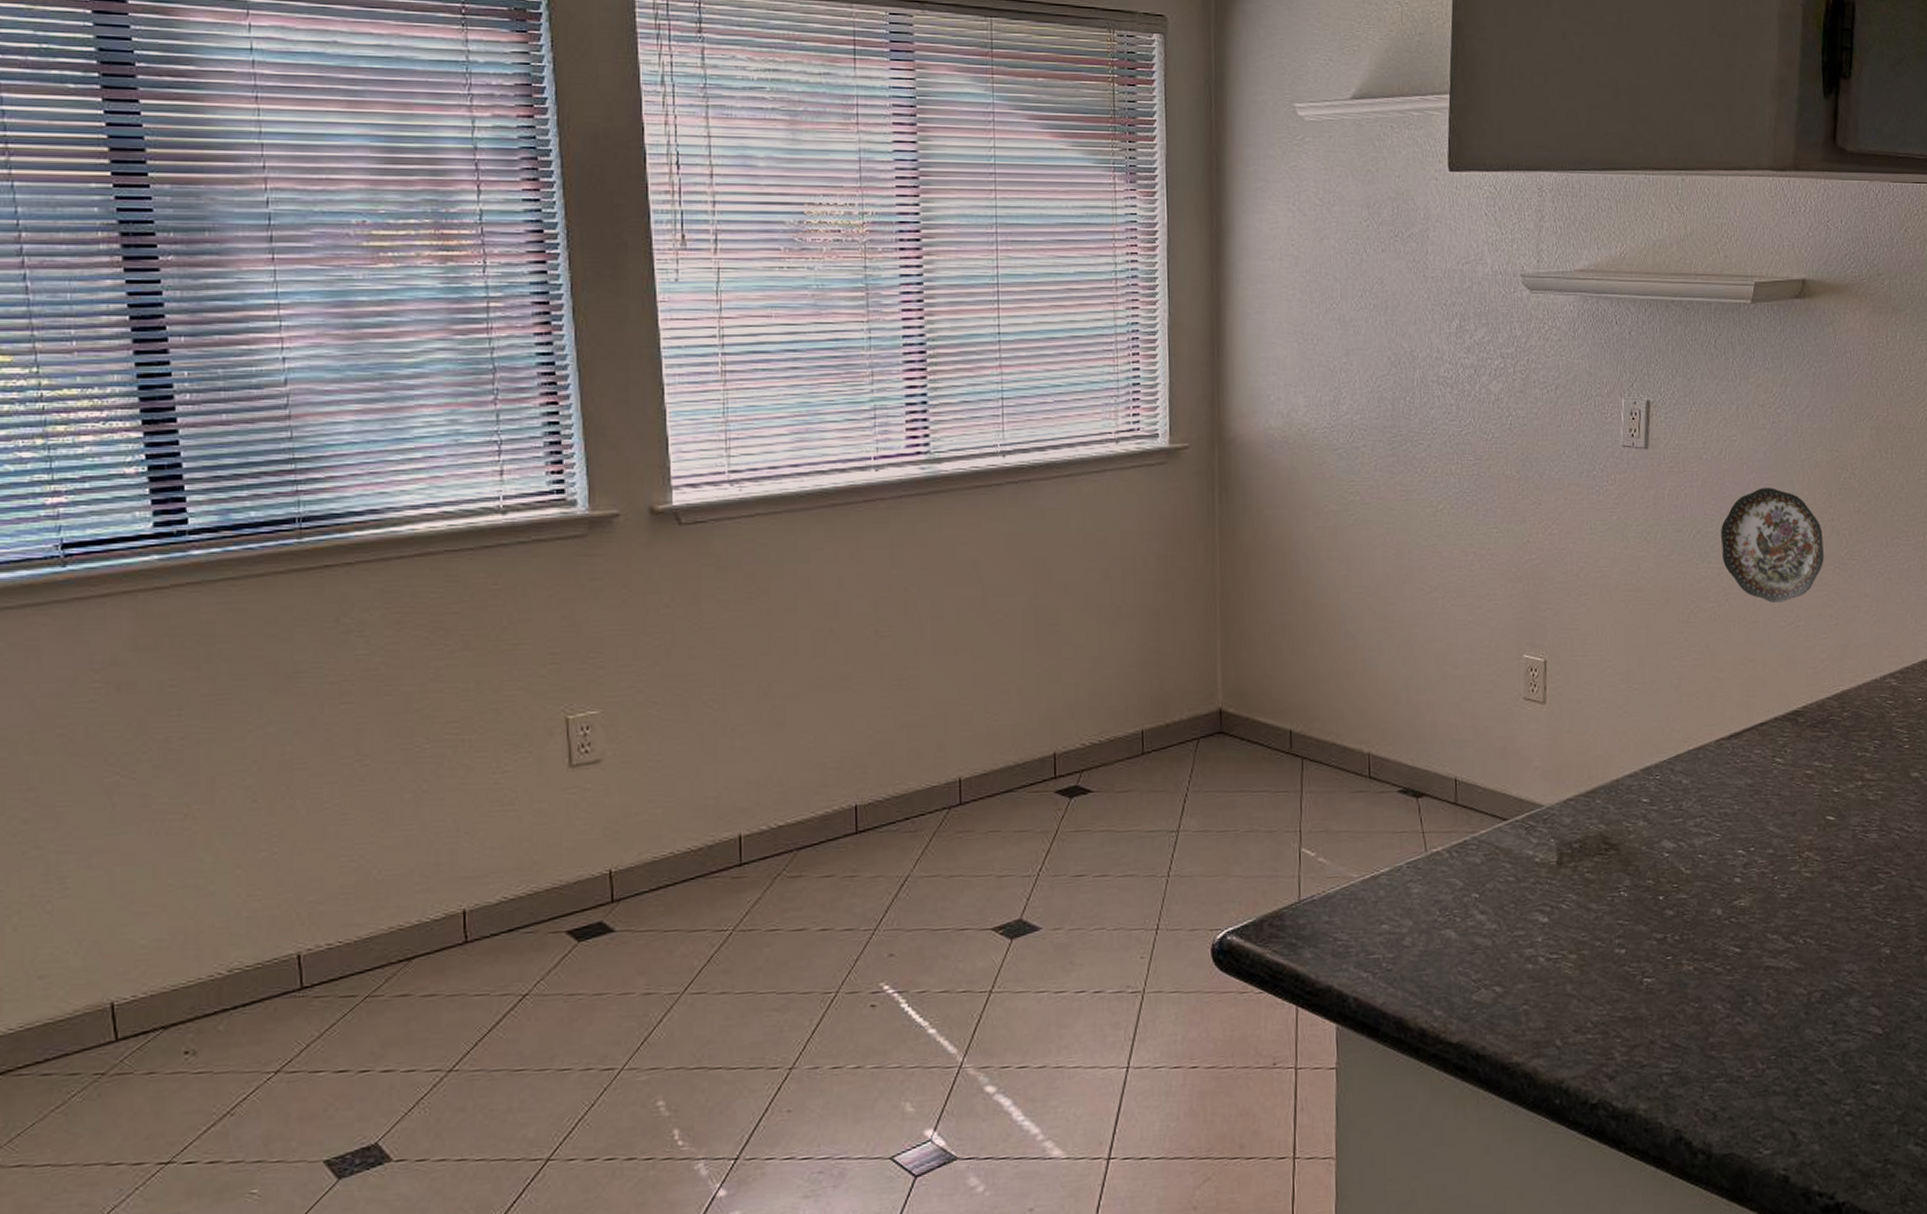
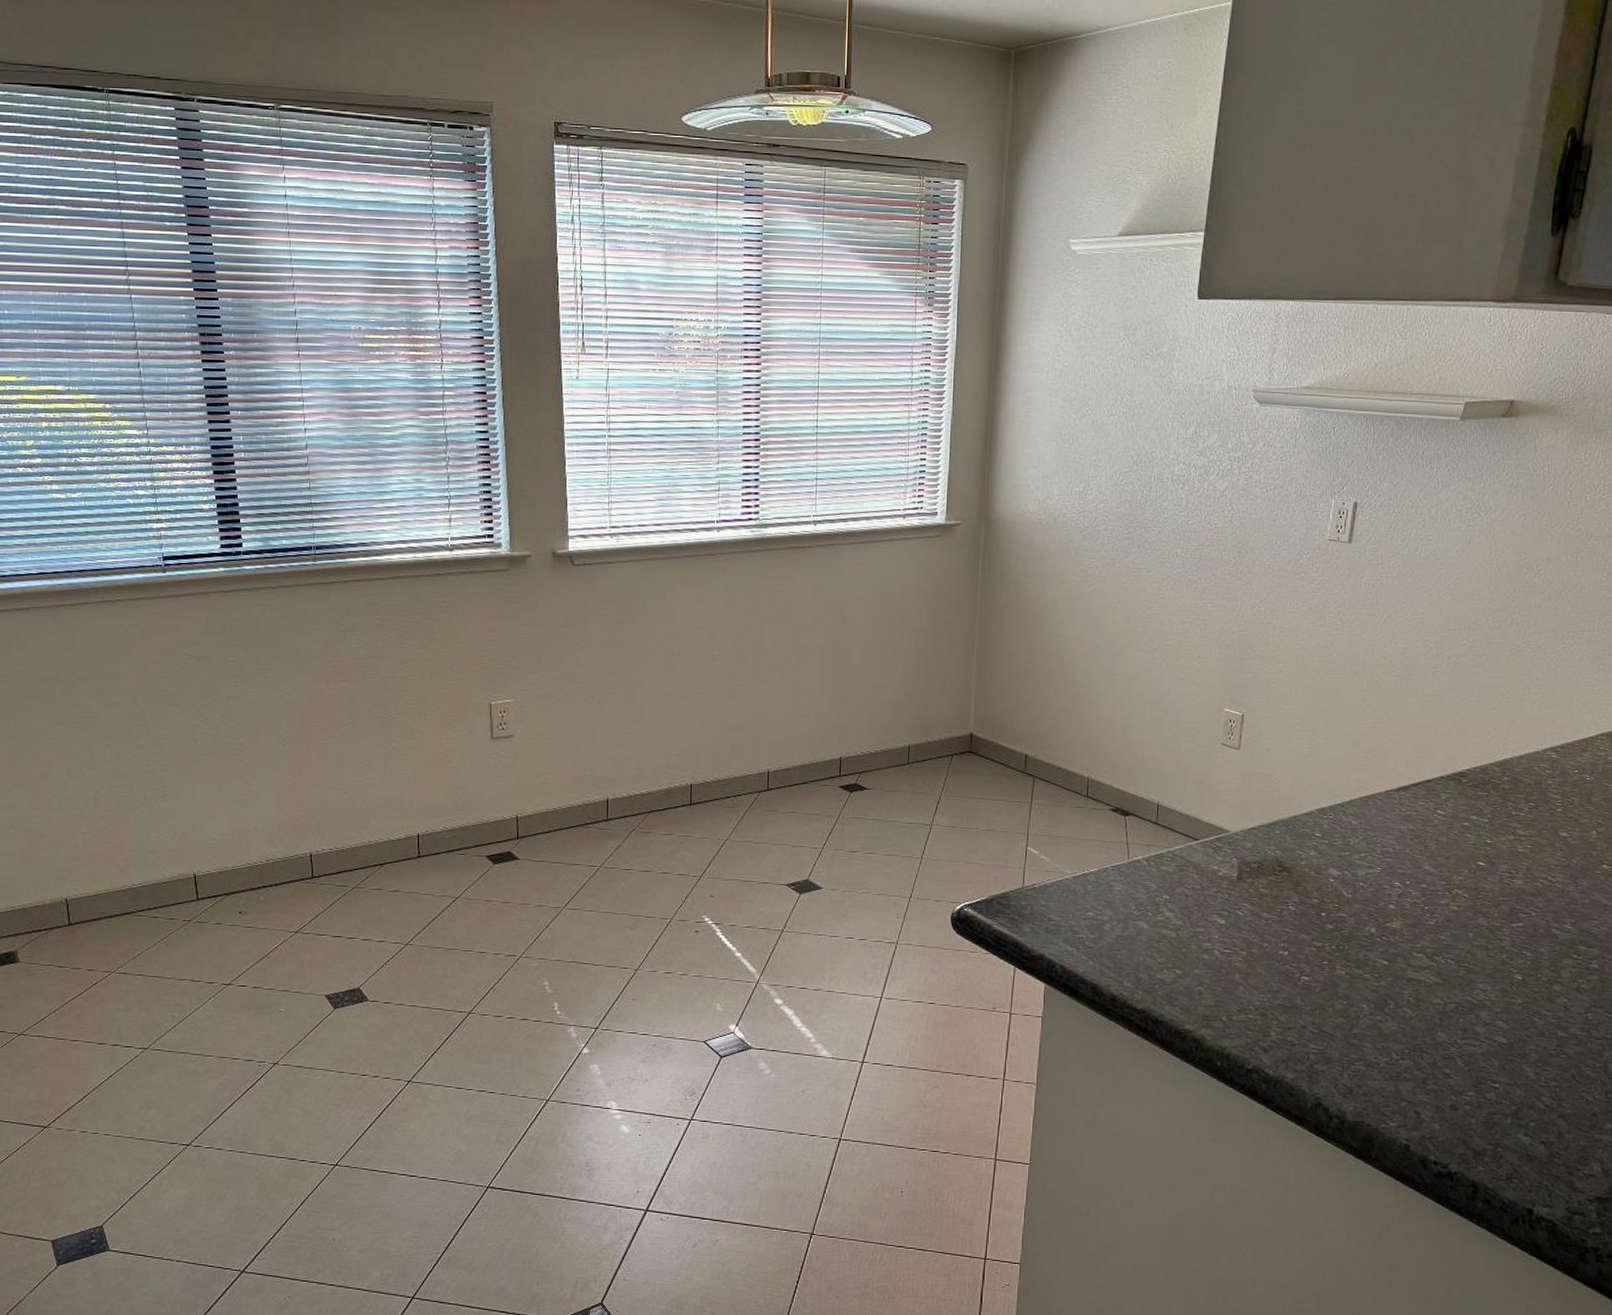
decorative plate: present [1720,487,1824,603] -> none [1408,581,1503,680]

